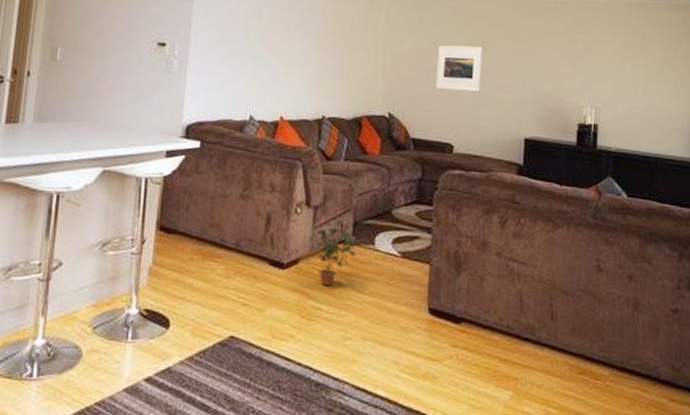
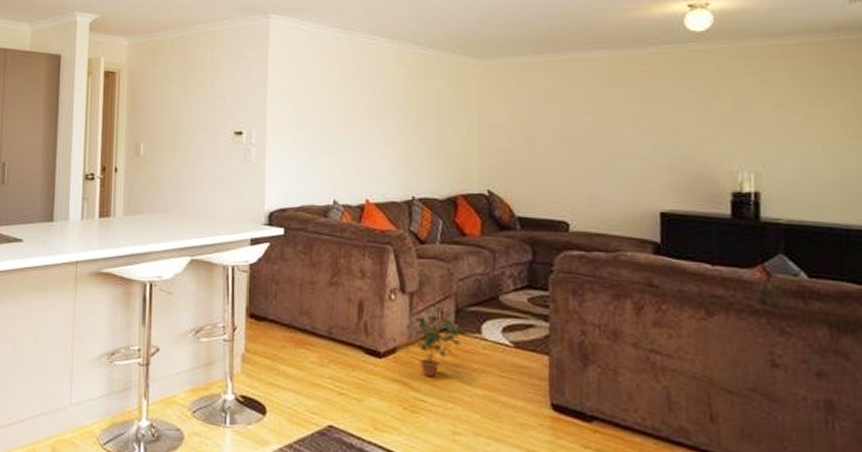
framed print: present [436,45,482,92] -> none [542,111,599,162]

